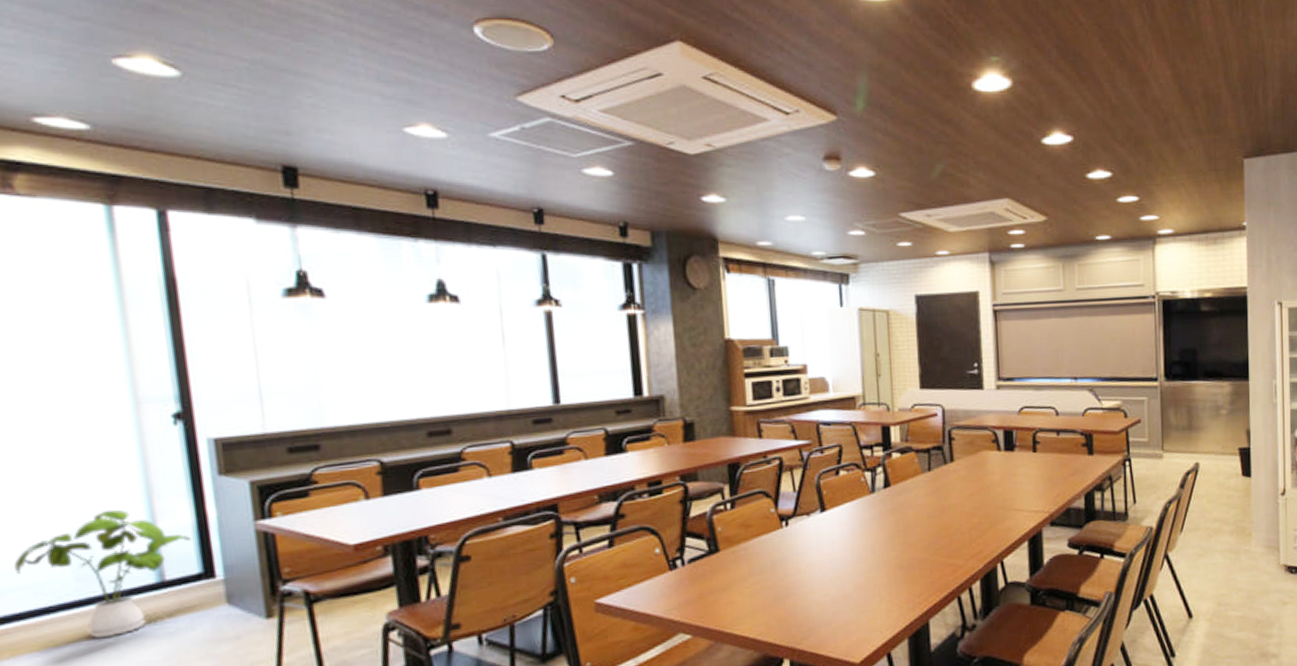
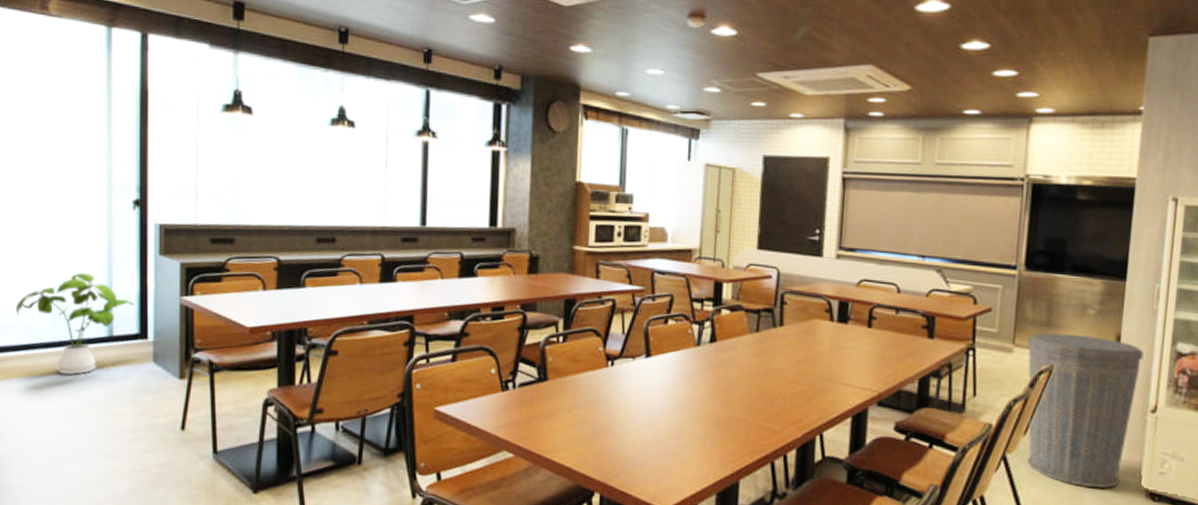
trash can: none [1173,434,1270,571] -> present [1027,333,1144,488]

